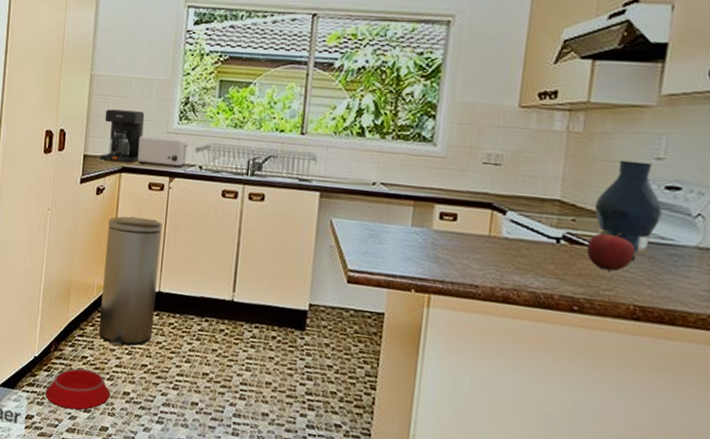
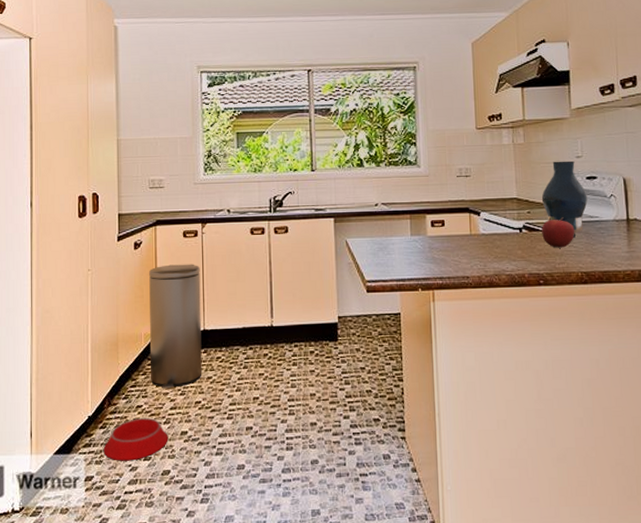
coffee maker: present [99,109,145,163] -> none [133,168,173,217]
toaster: present [137,135,189,168] -> none [170,187,216,215]
dish rack: present [194,142,318,182] -> none [221,185,328,213]

